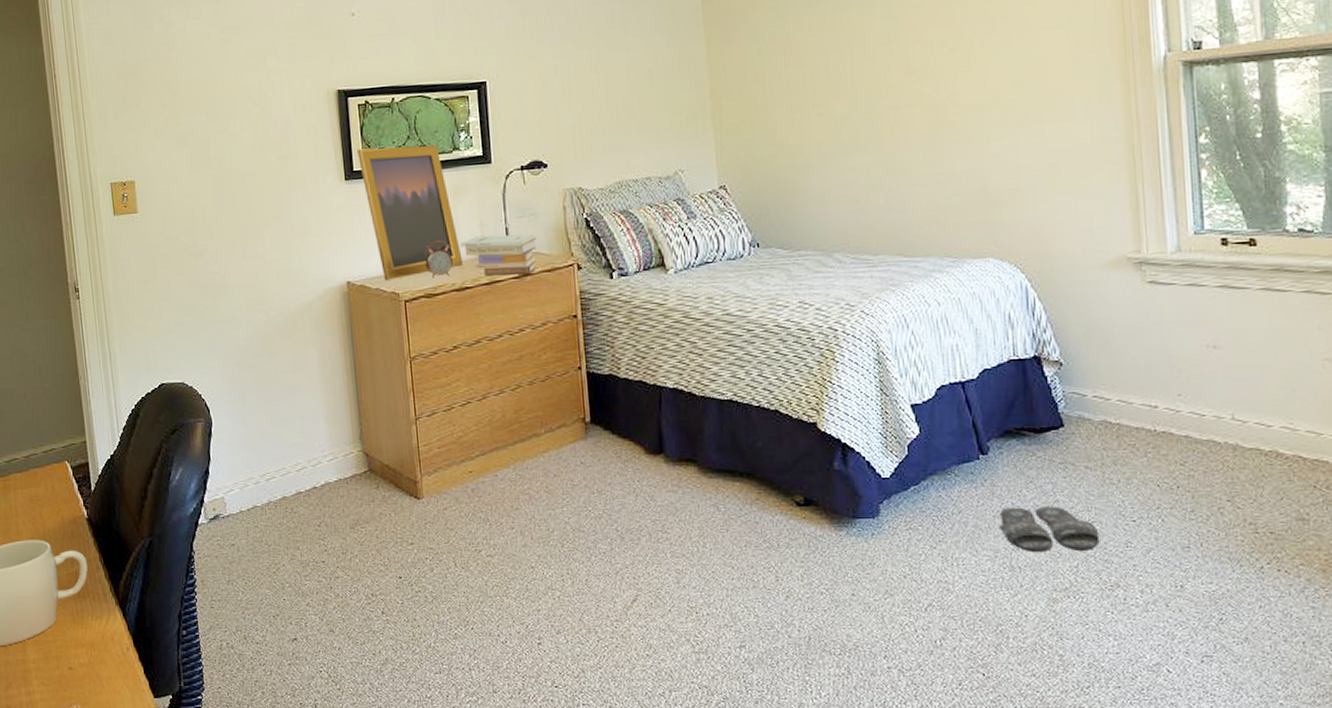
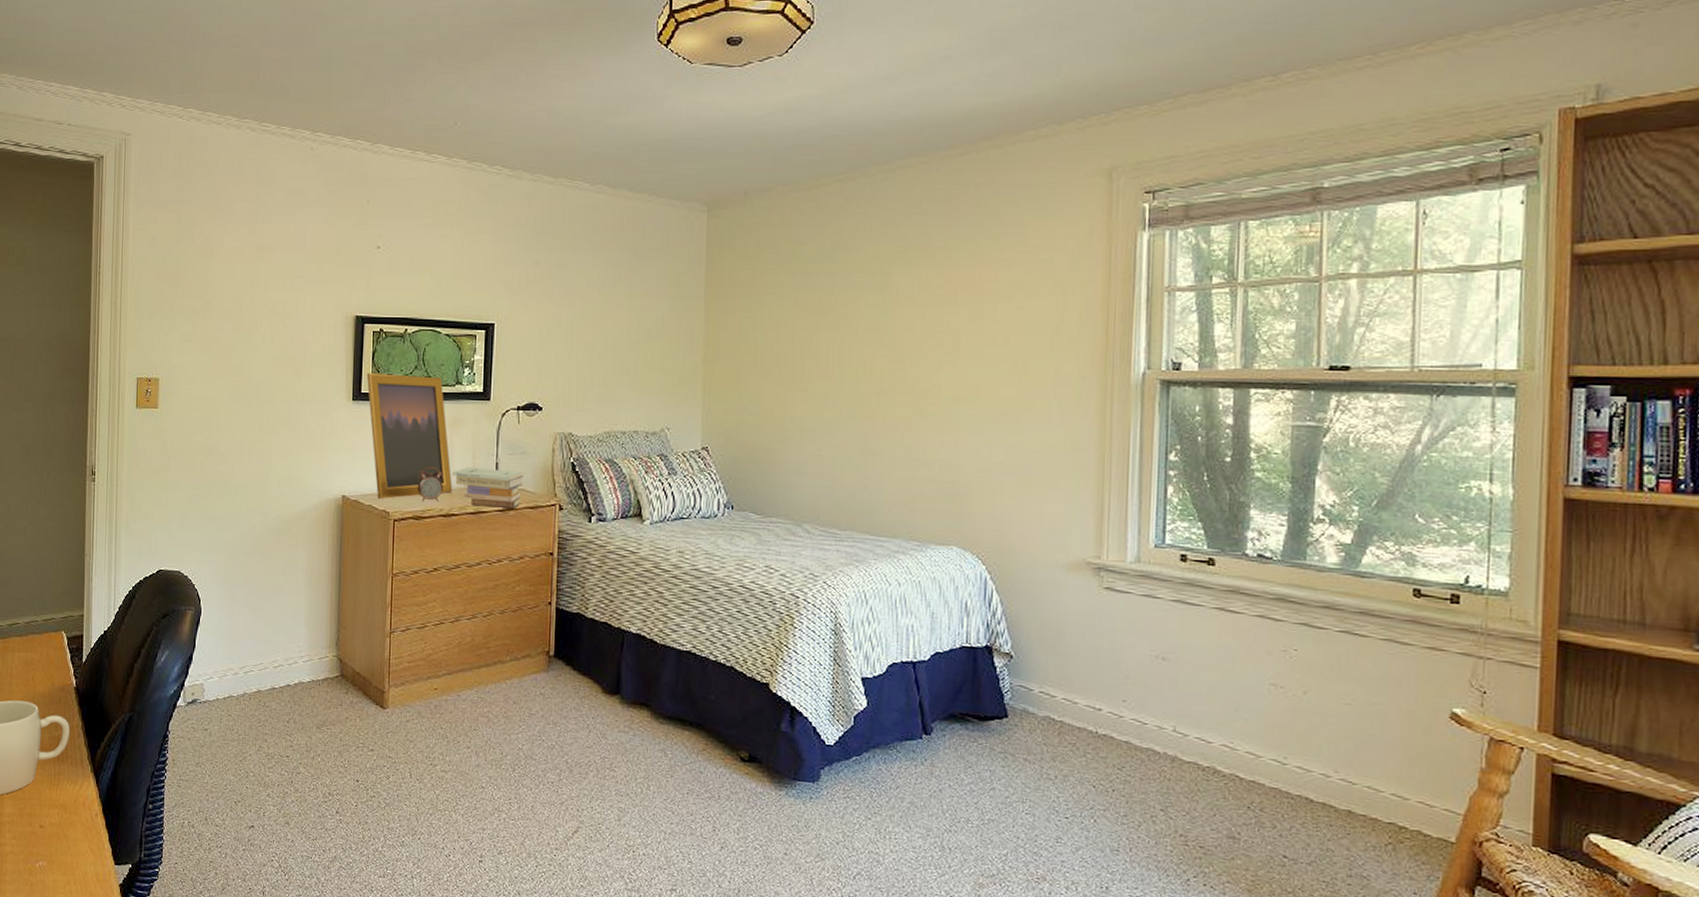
slippers: present [998,506,1100,551] -> none [933,789,1032,841]

